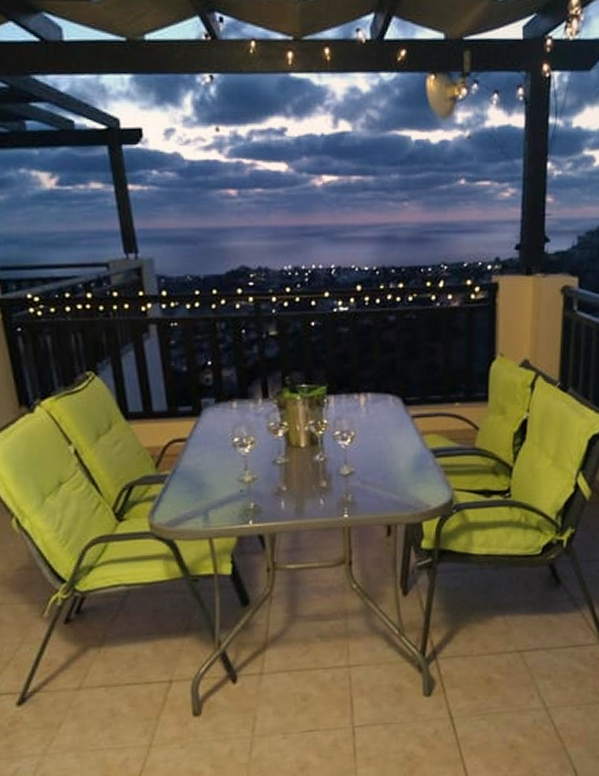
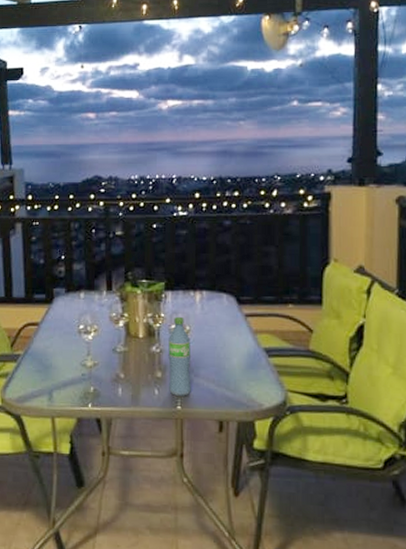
water bottle: none [333,422,358,504] -> present [168,316,191,396]

